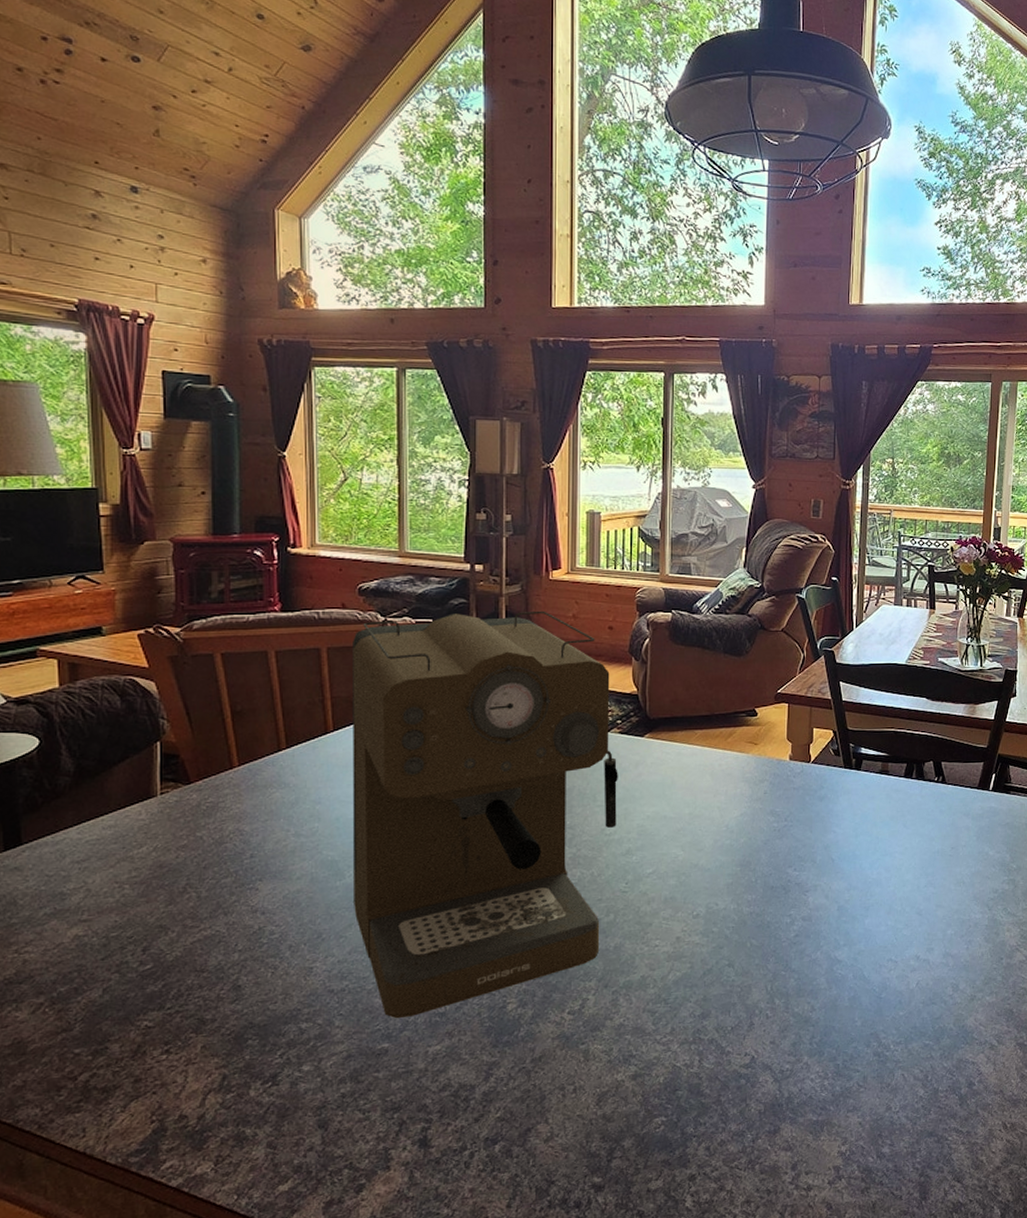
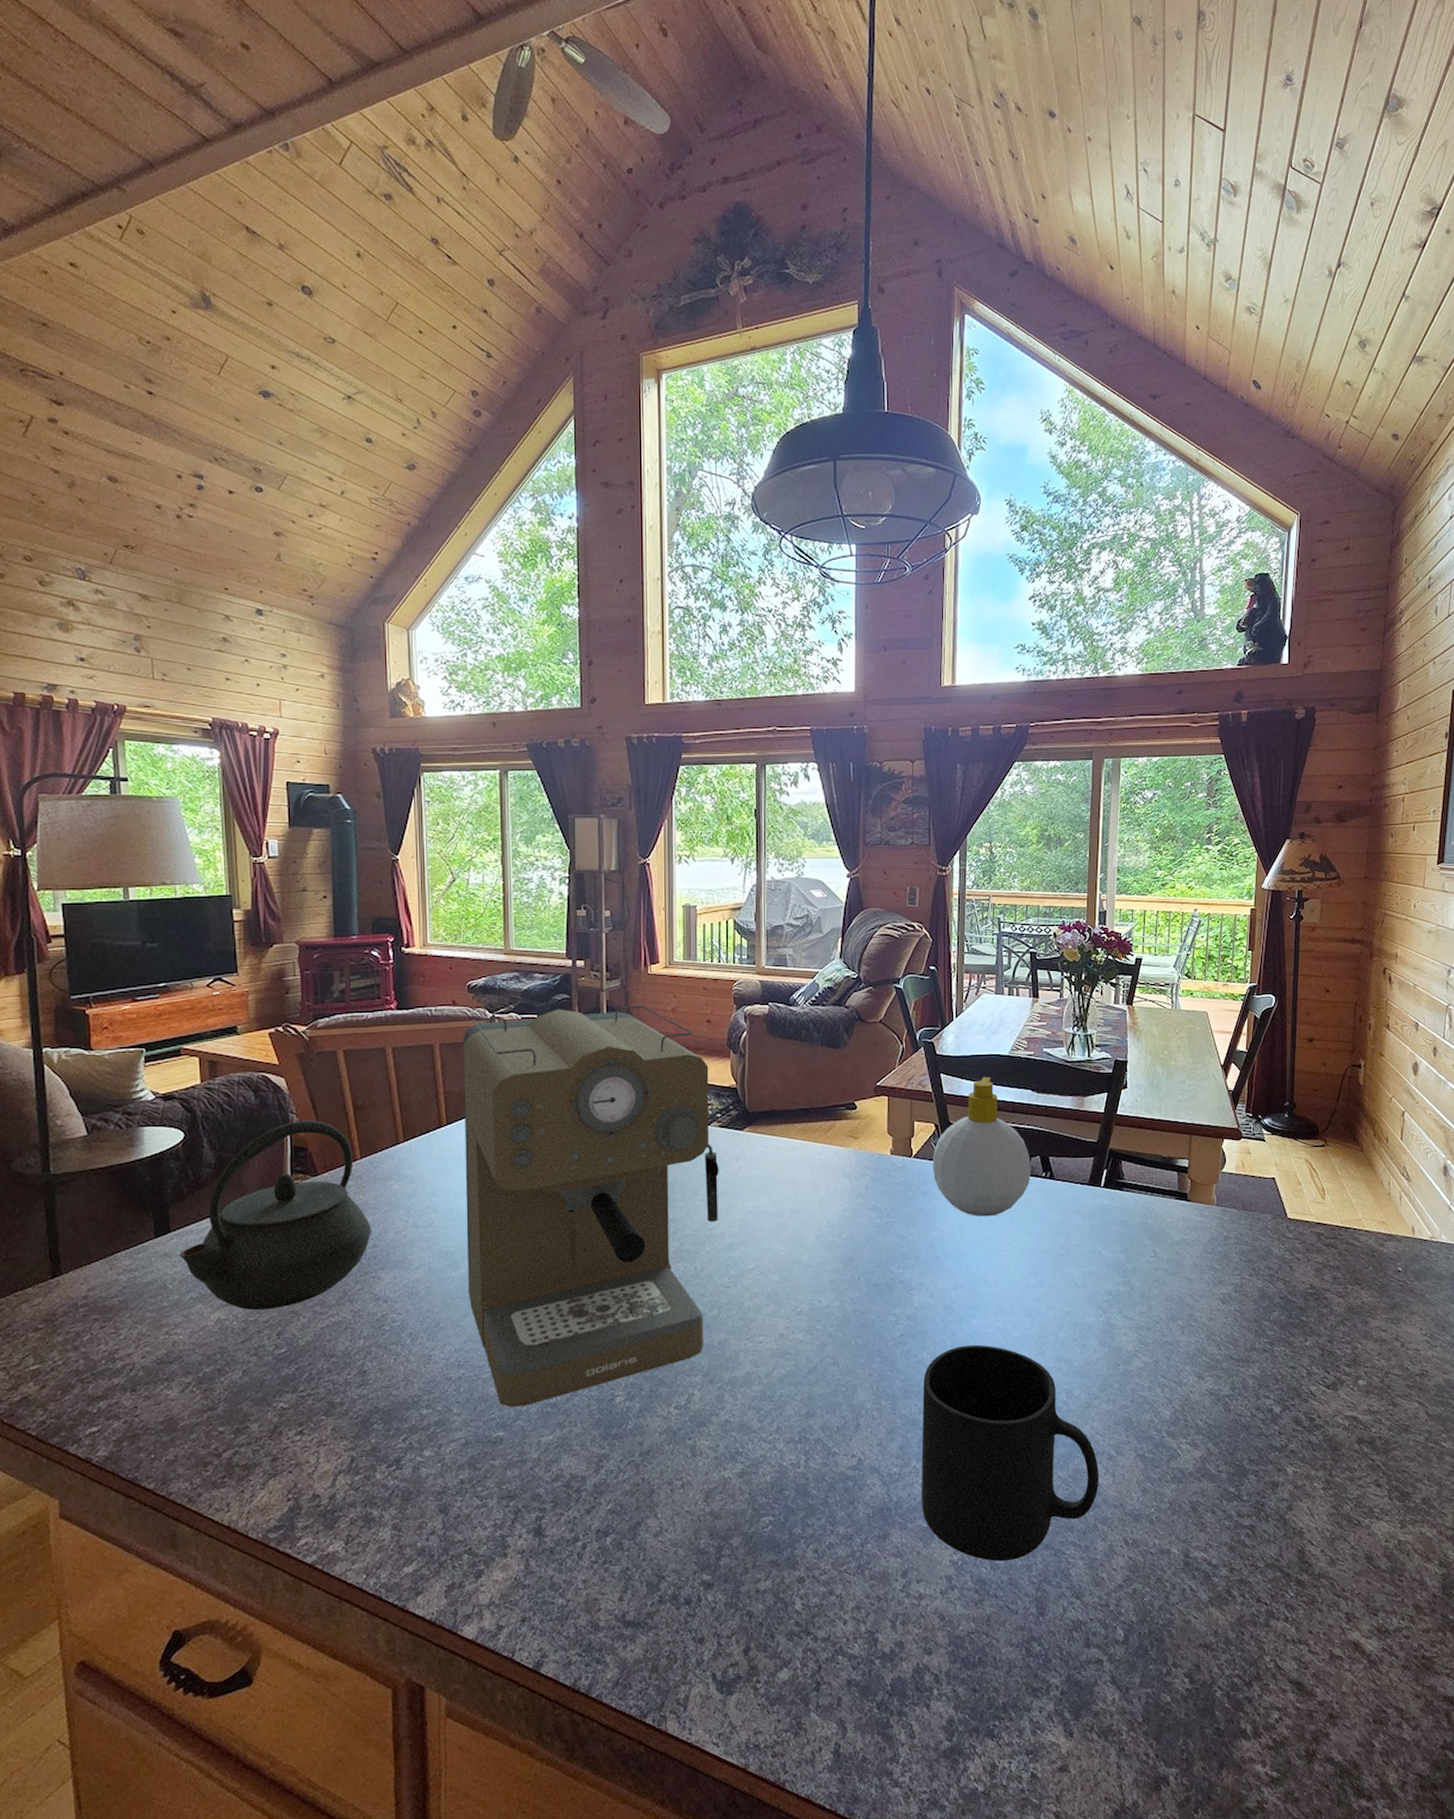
kettle: none [31,725,249,926] -> present [179,1119,372,1311]
mug: none [811,943,981,1150] -> present [921,1344,1099,1561]
soap bottle: none [830,684,924,820] -> present [932,1076,1031,1217]

